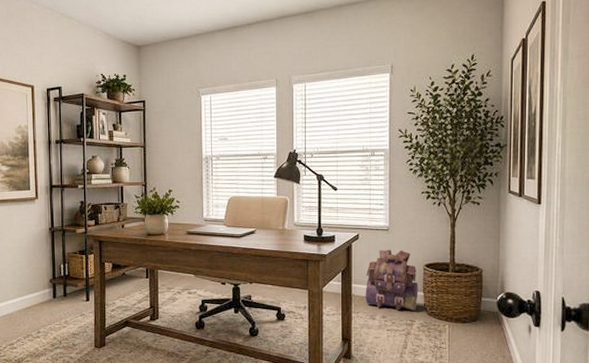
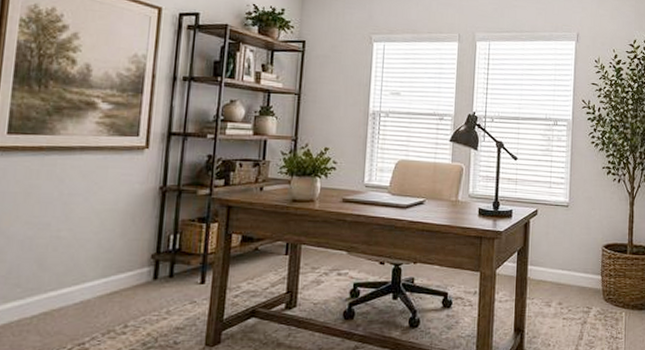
backpack: present [365,249,418,311] -> none [541,227,597,297]

